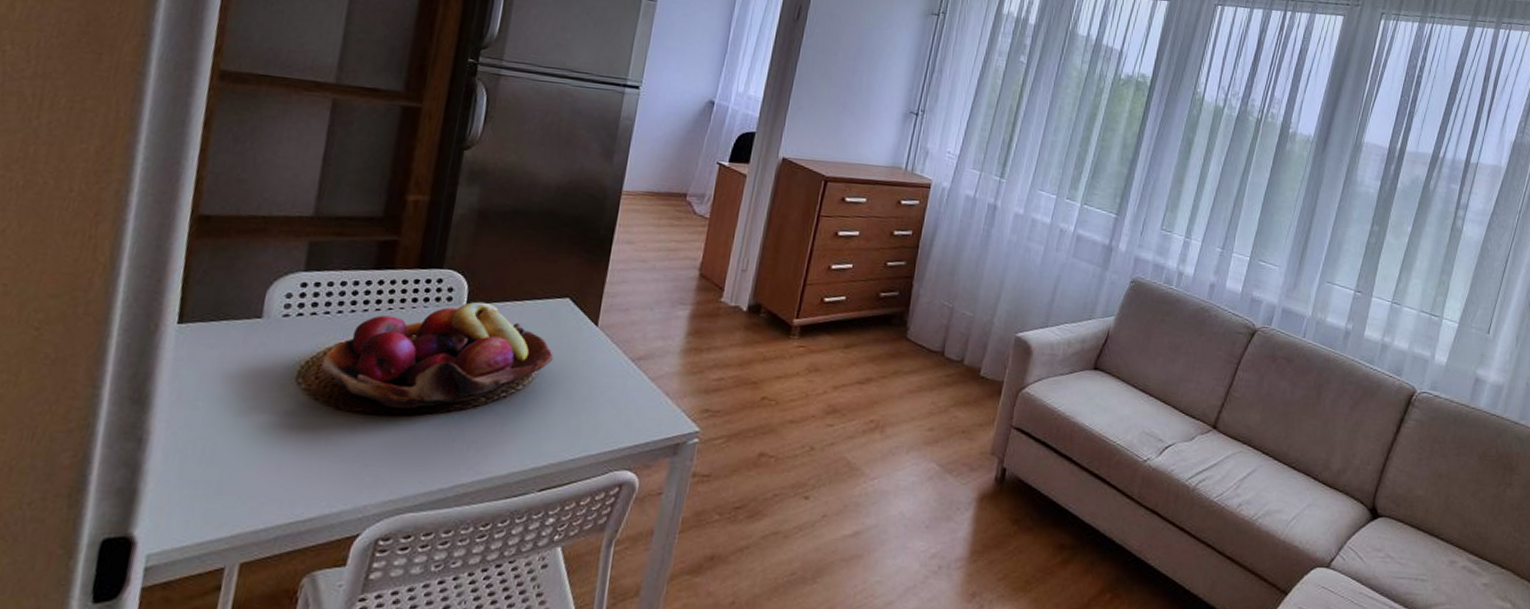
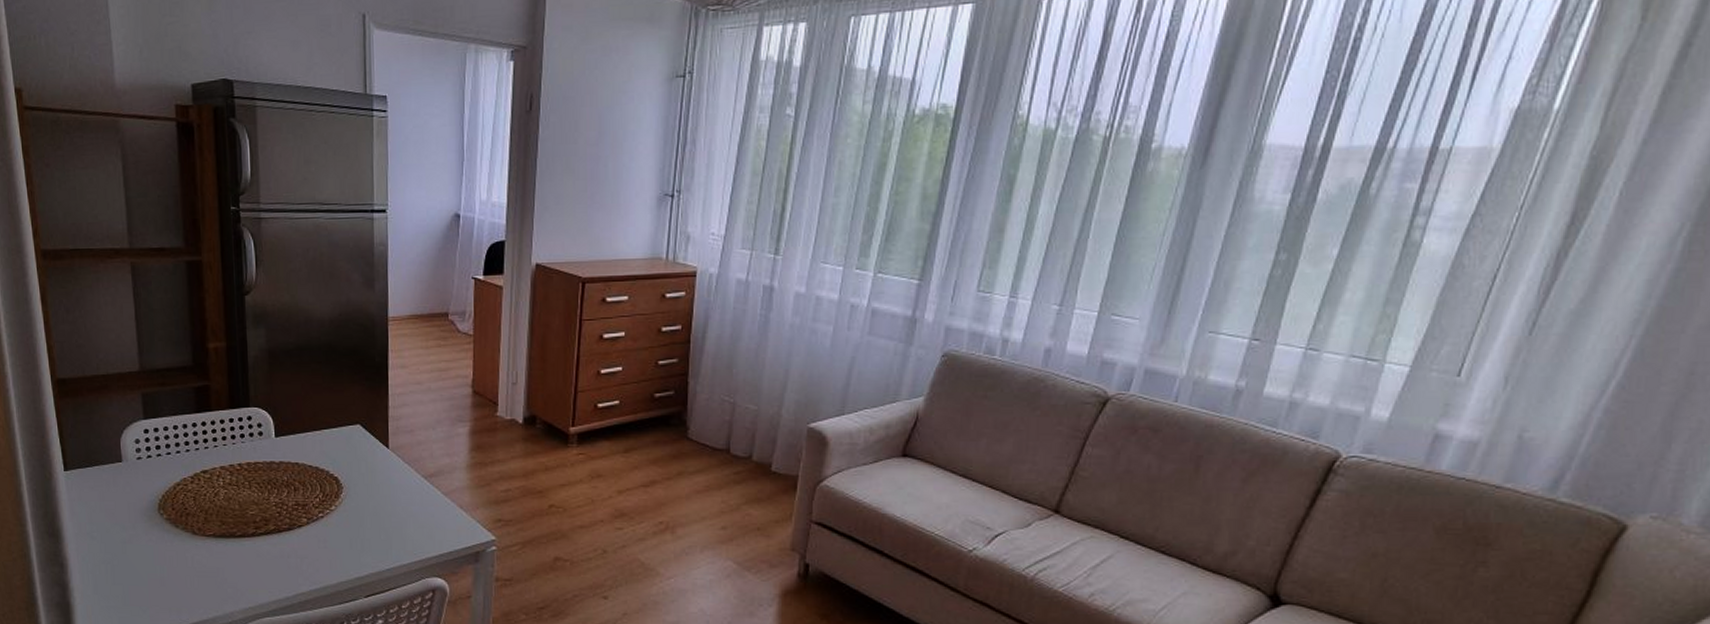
fruit basket: present [321,301,555,409] -> none [174,434,357,531]

